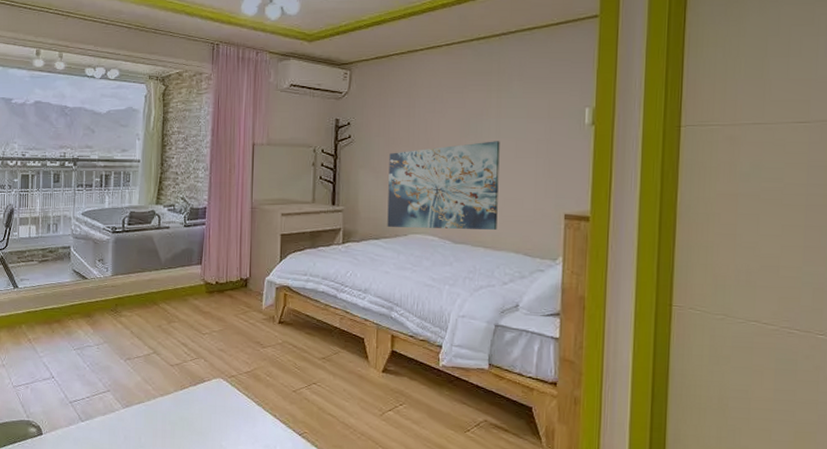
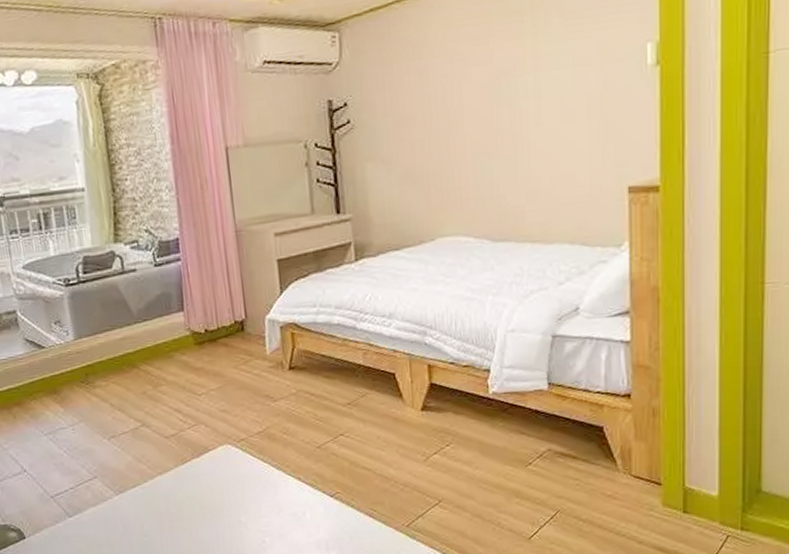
wall art: present [387,141,500,230] -> none [401,102,546,232]

